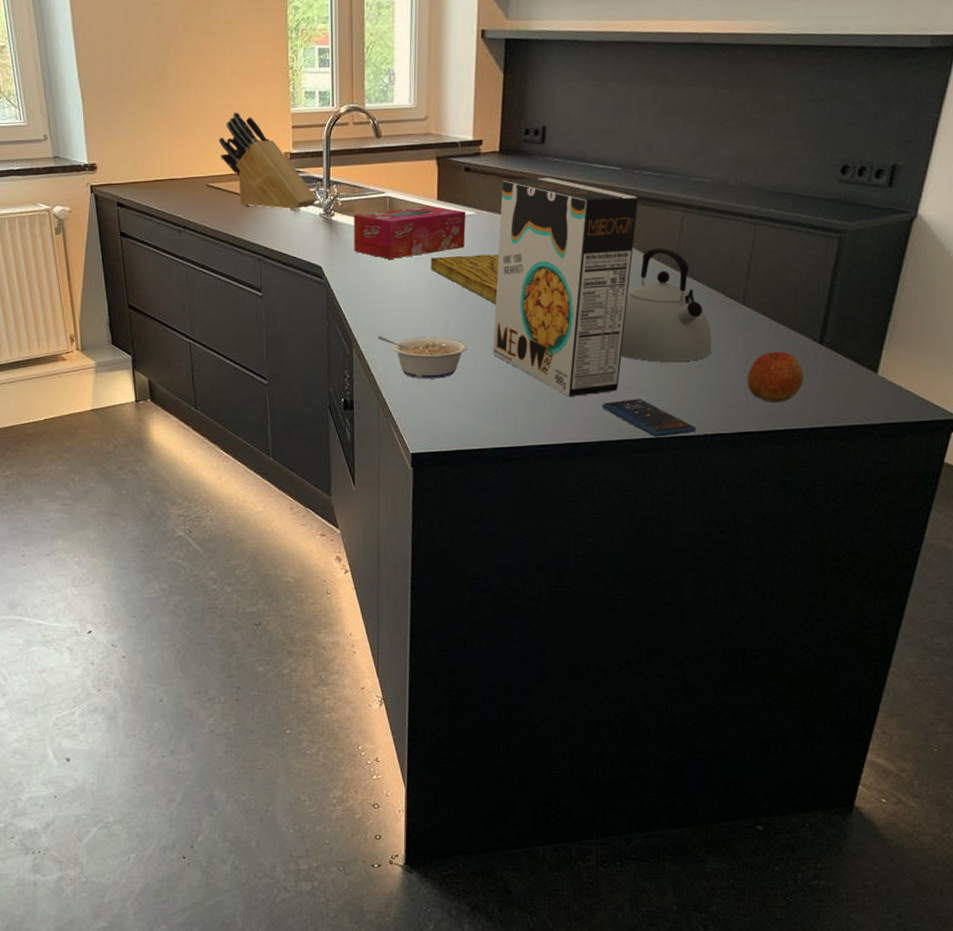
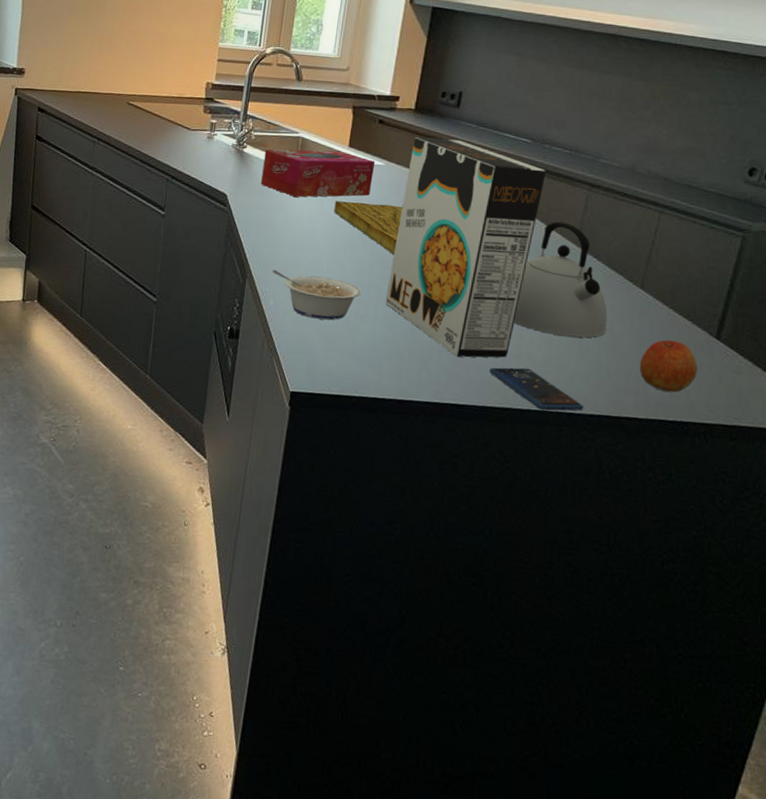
knife block: present [218,112,317,210] -> none [145,40,232,137]

